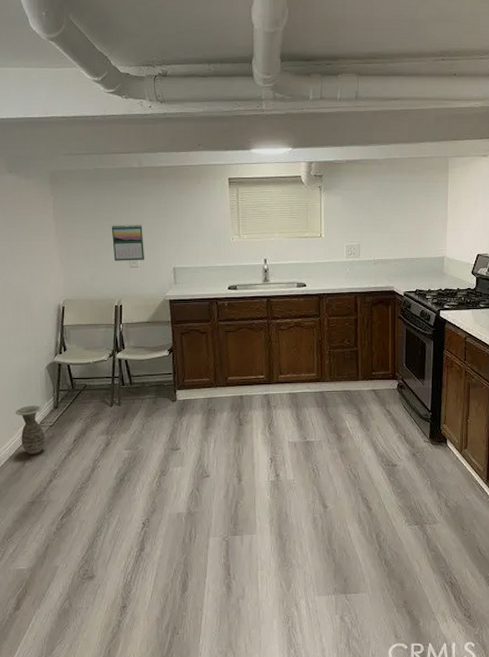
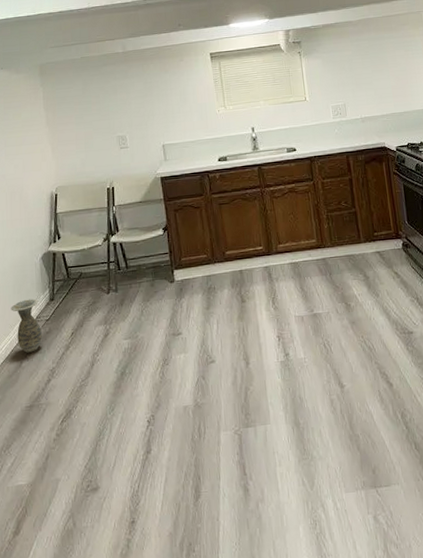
calendar: present [111,224,145,261] -> none [99,105,134,144]

